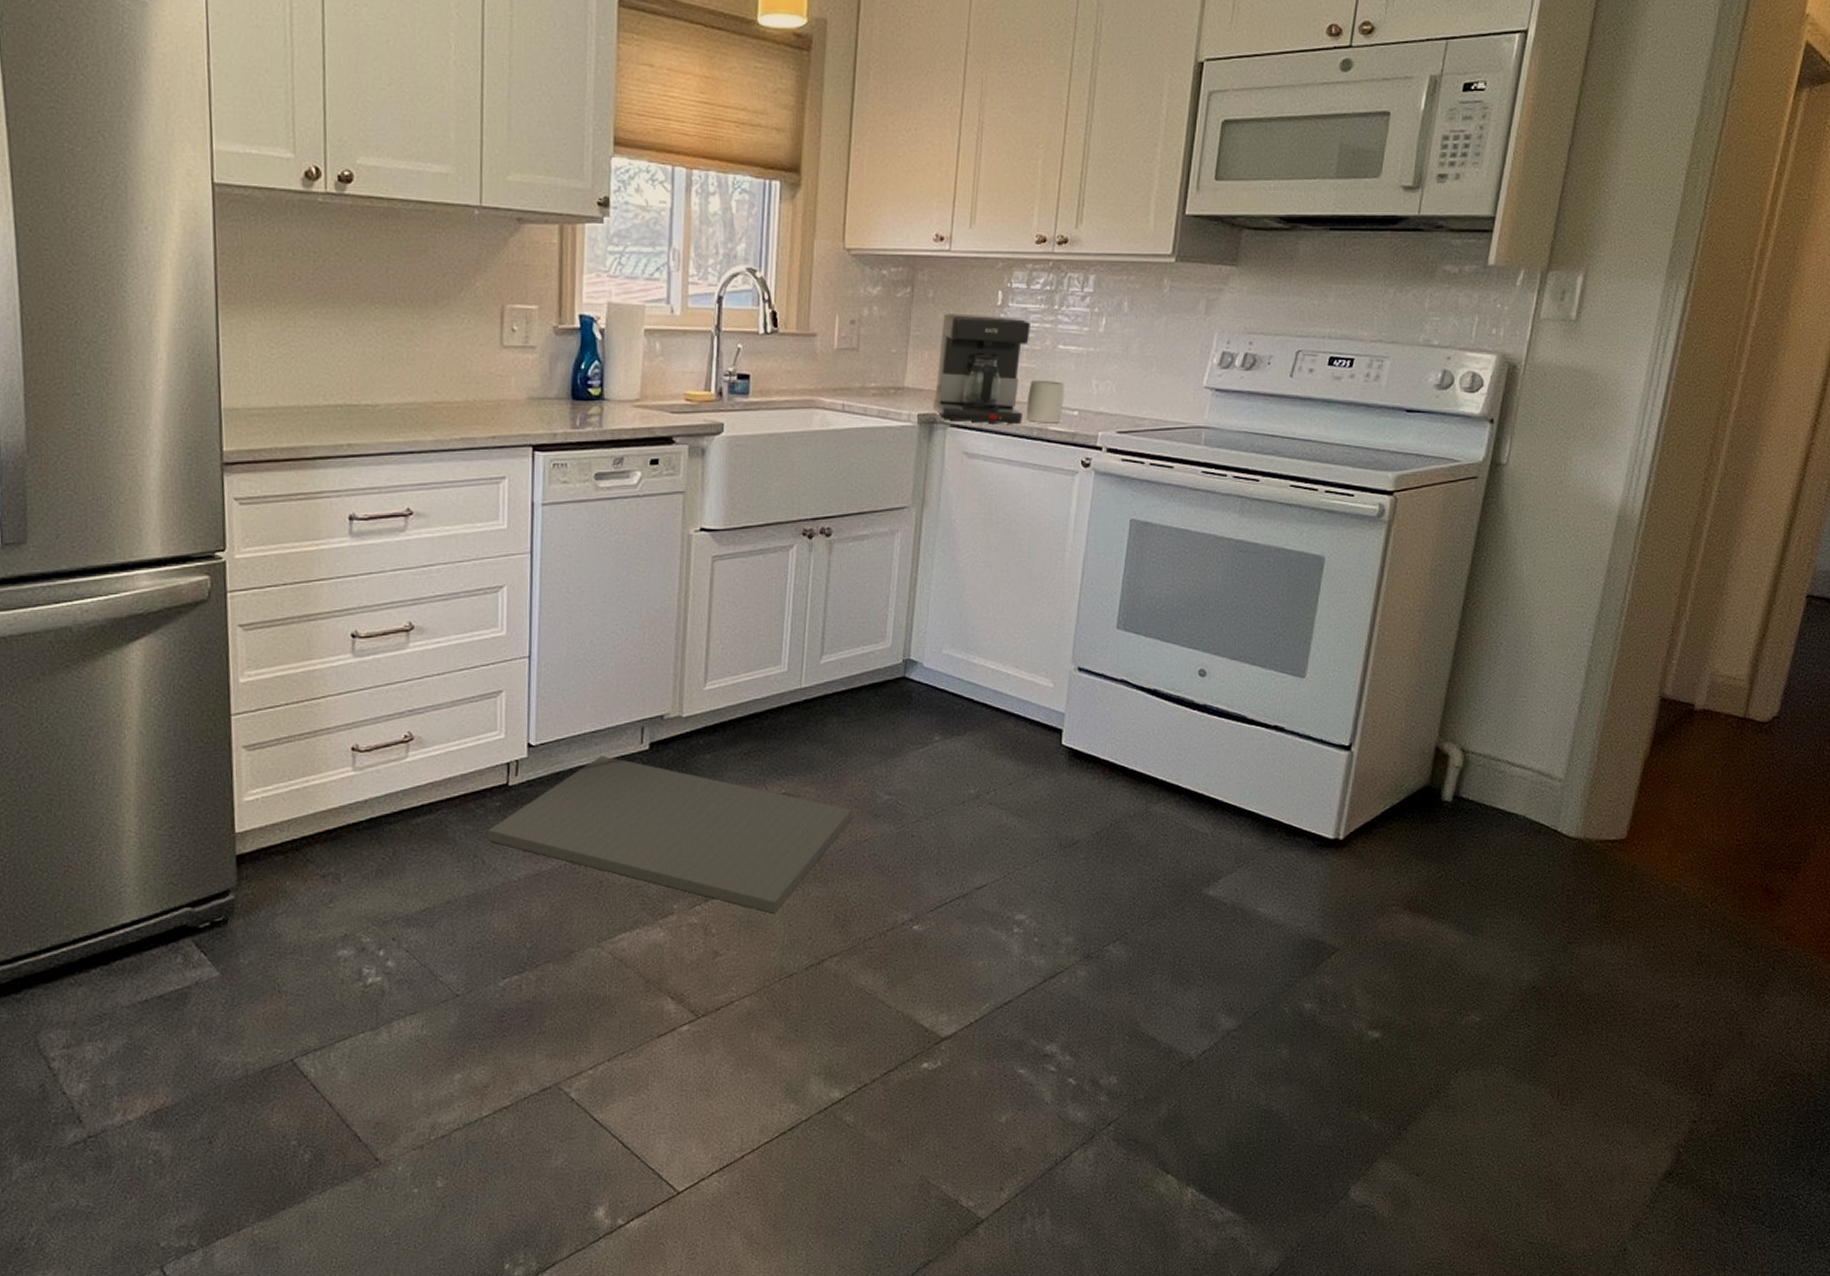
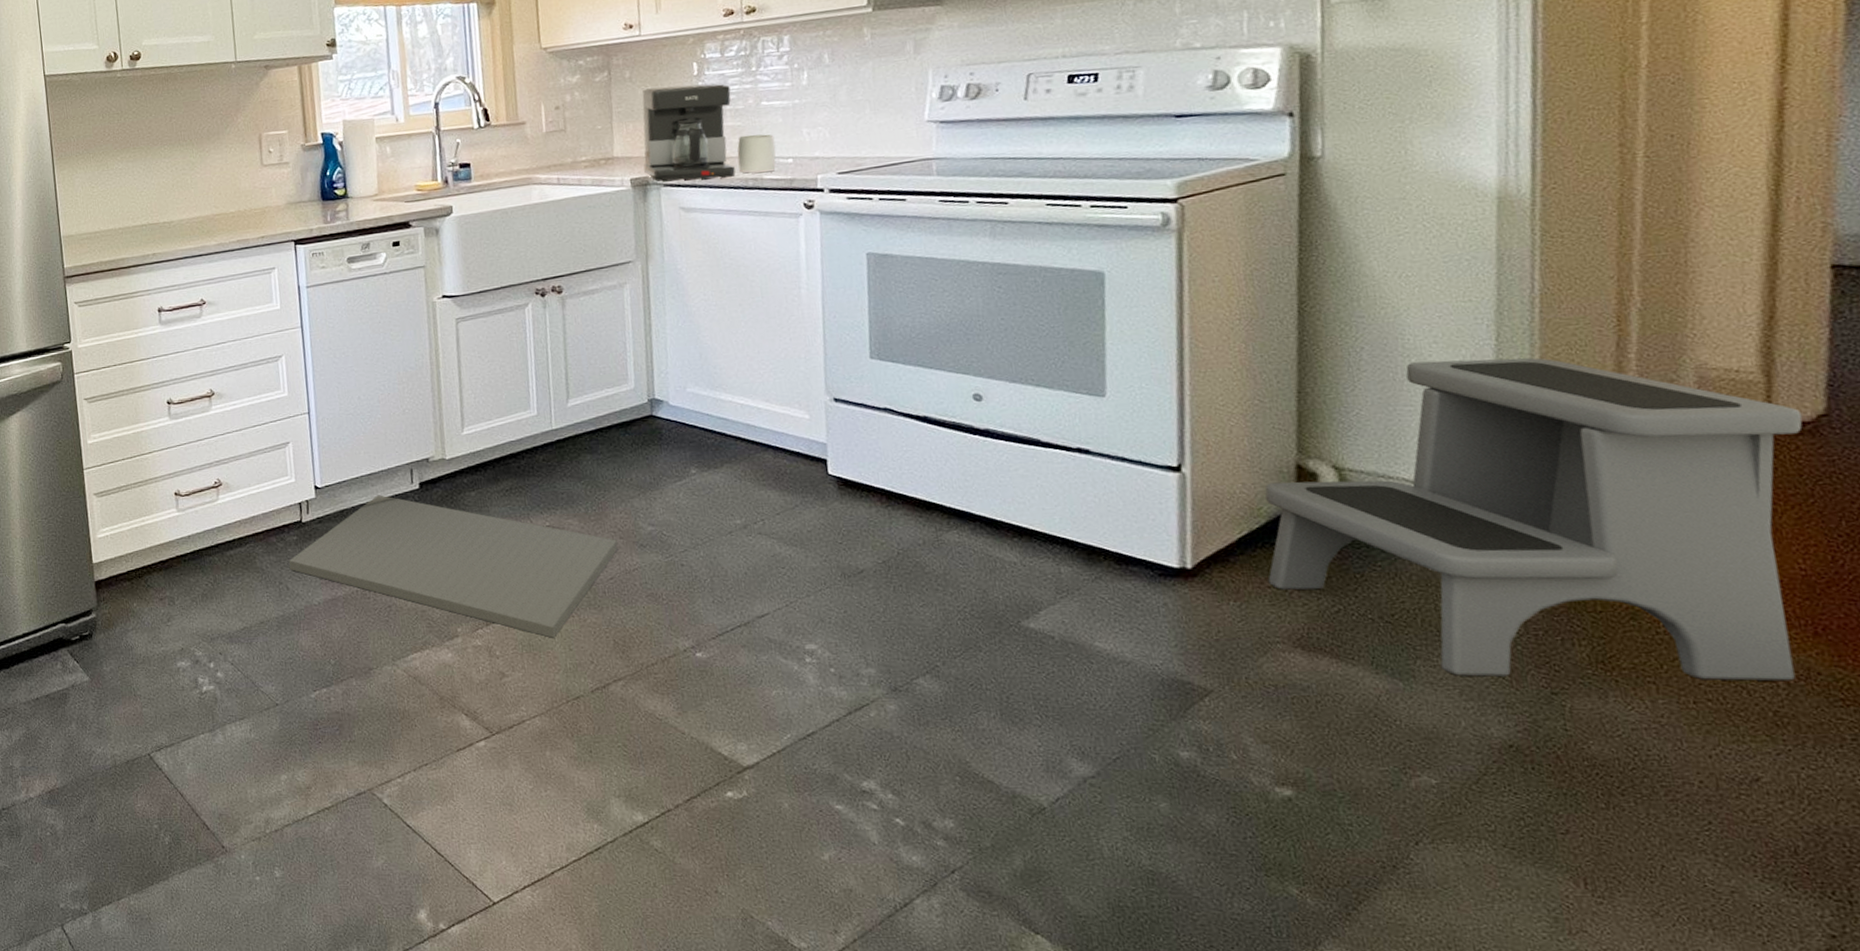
step stool: none [1396,658,1764,931] -> present [1264,358,1803,682]

